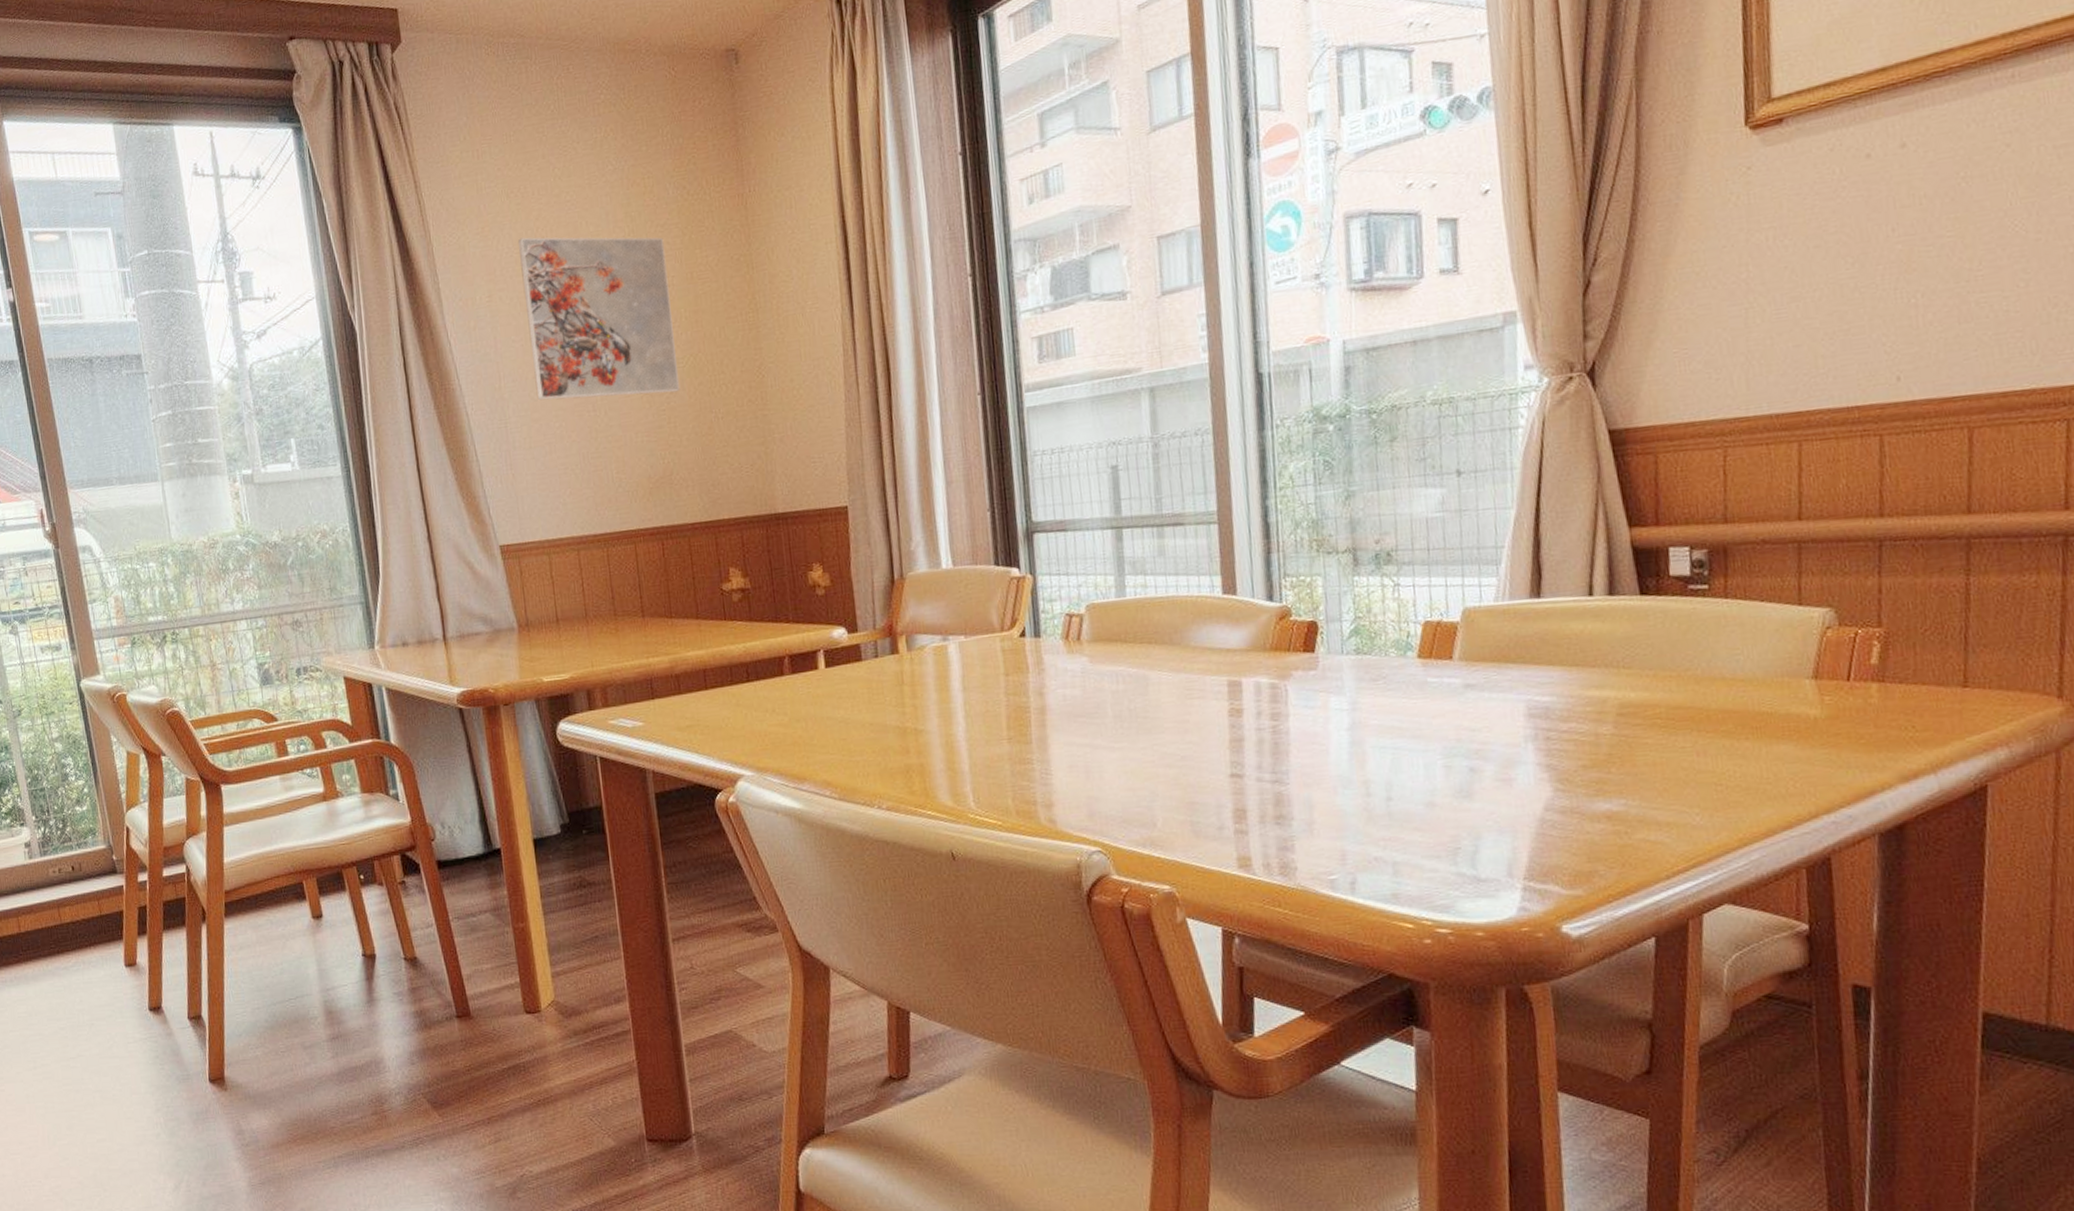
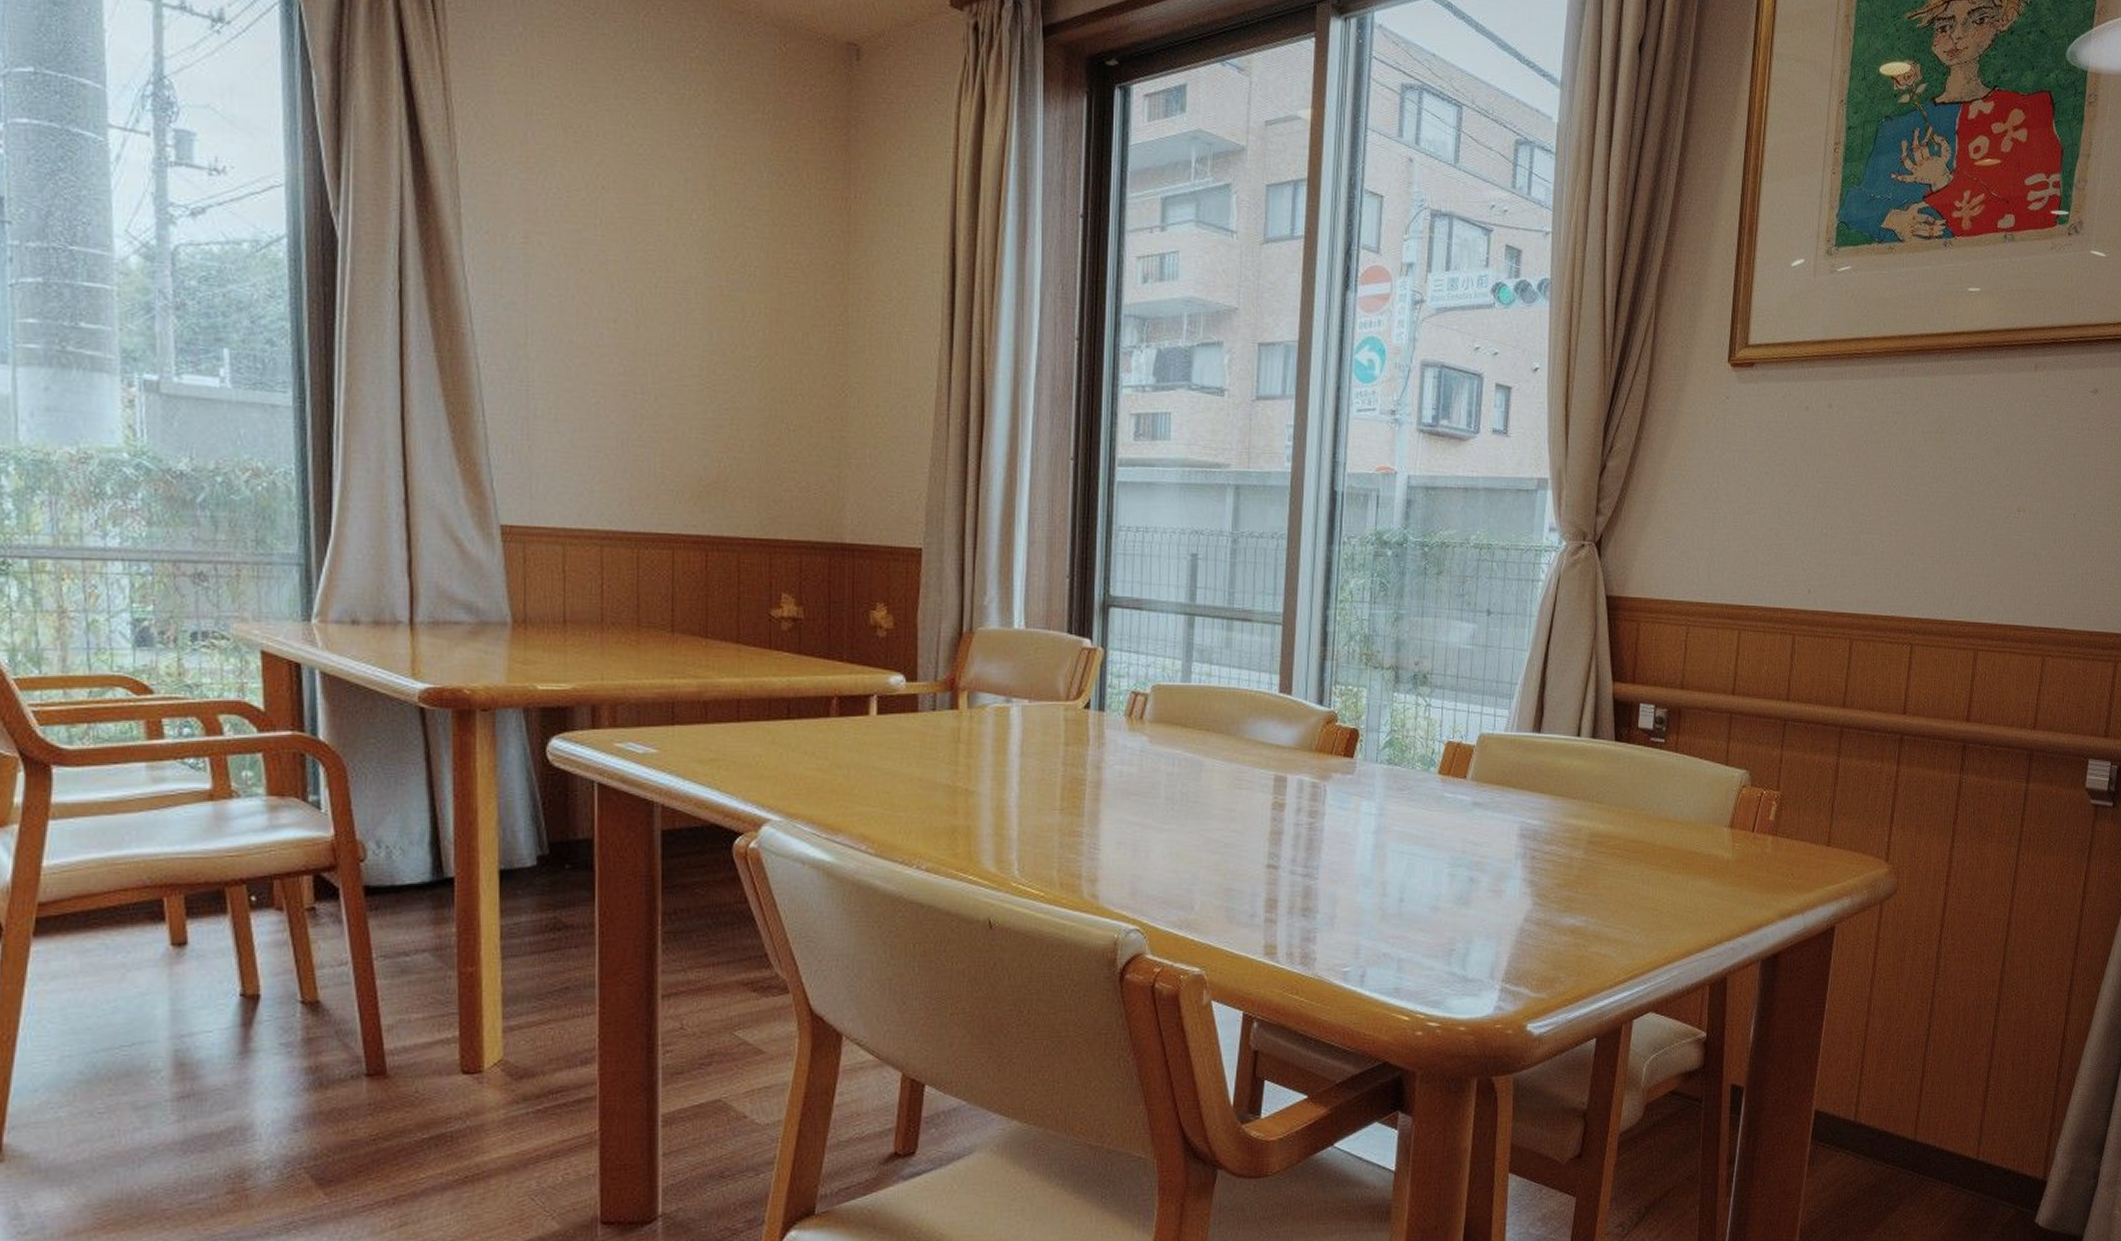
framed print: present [517,237,681,401] -> none [570,181,750,392]

